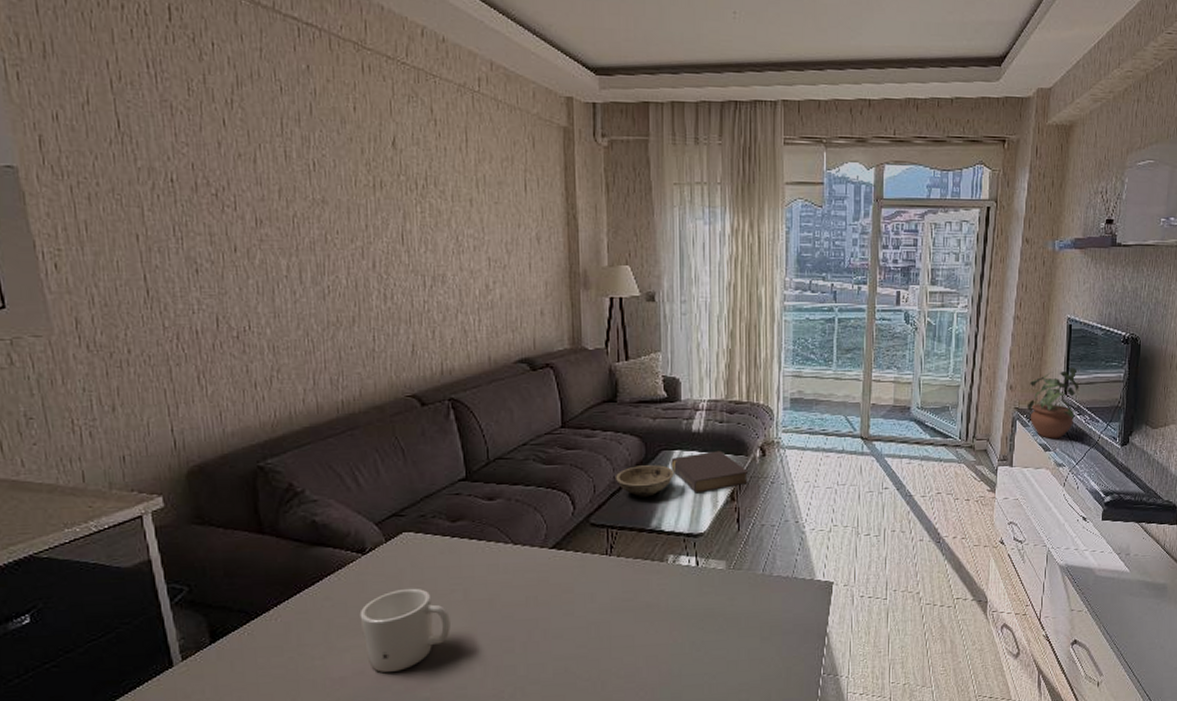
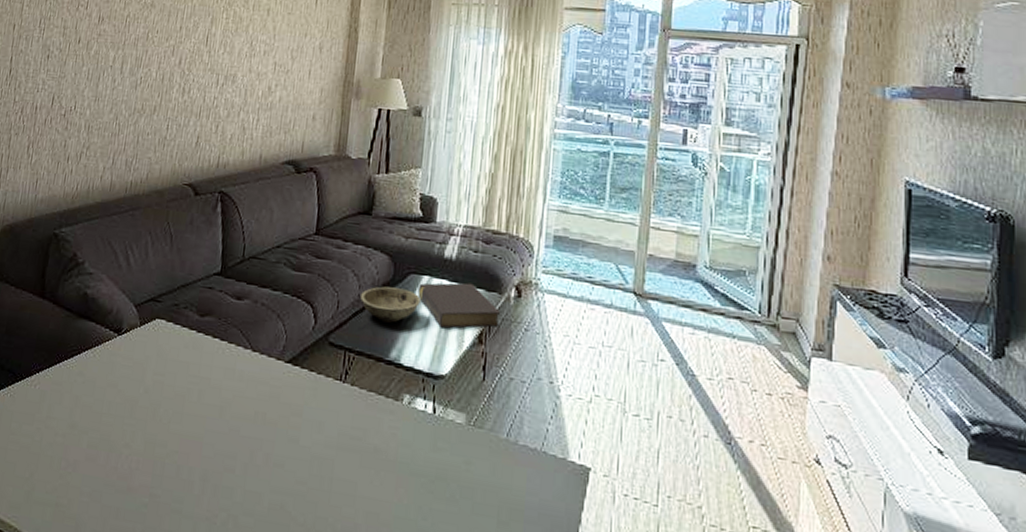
mug: present [359,588,451,673] -> none [101,377,181,467]
potted plant: present [1027,367,1081,438] -> none [852,243,928,334]

